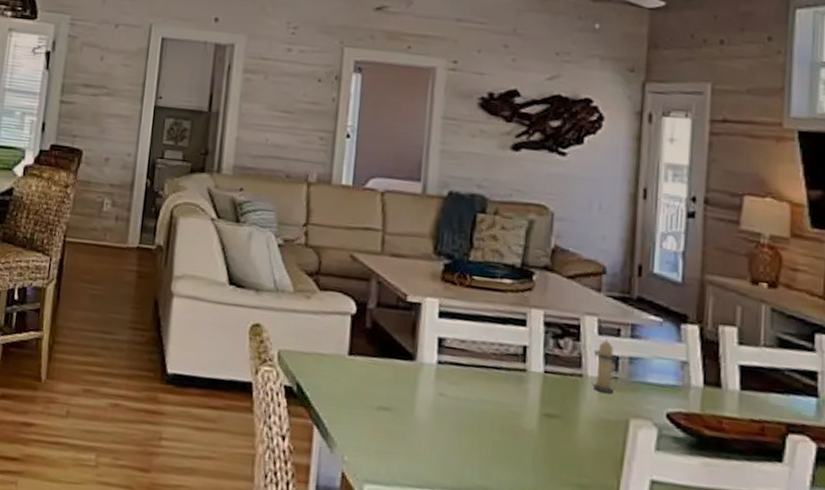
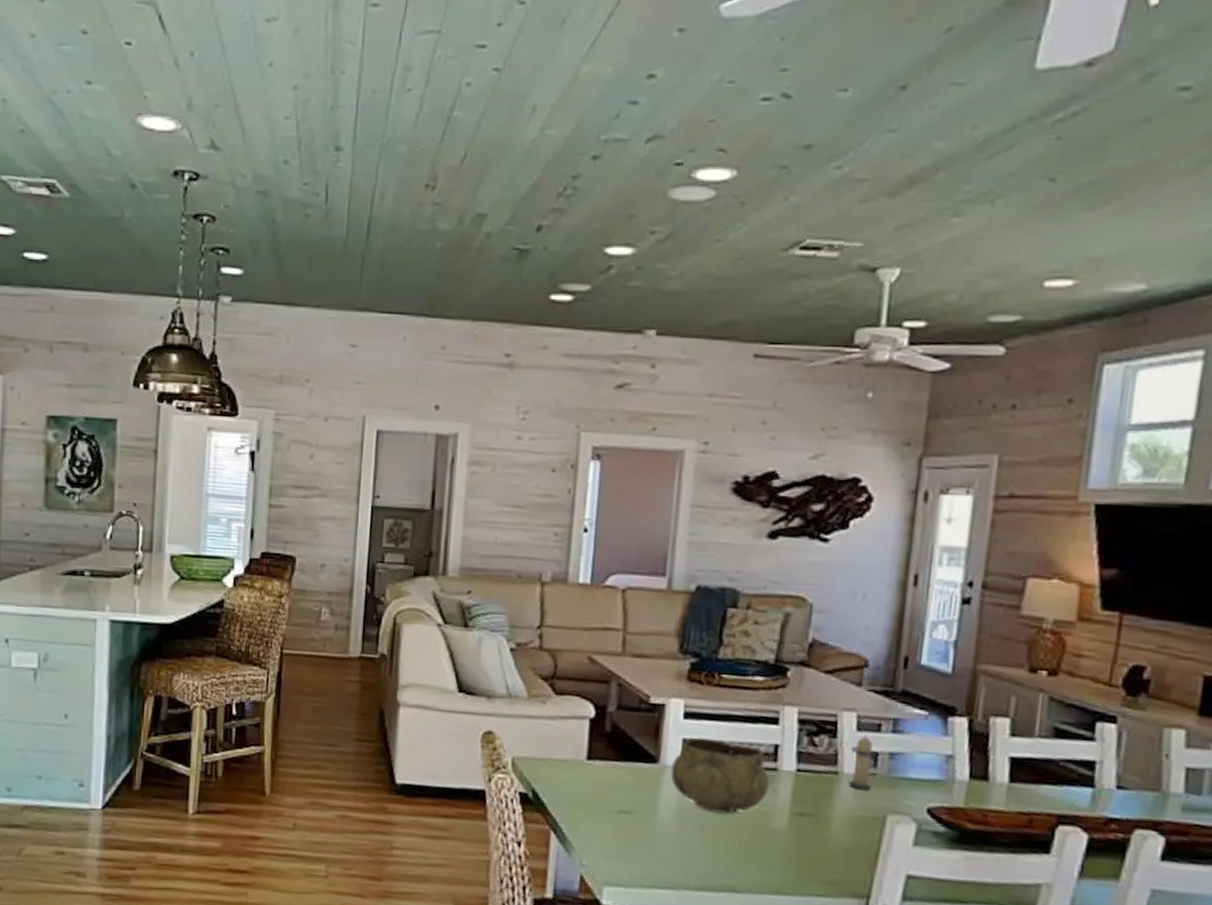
decorative bowl: none [427,336,520,413] -> present [670,737,770,814]

